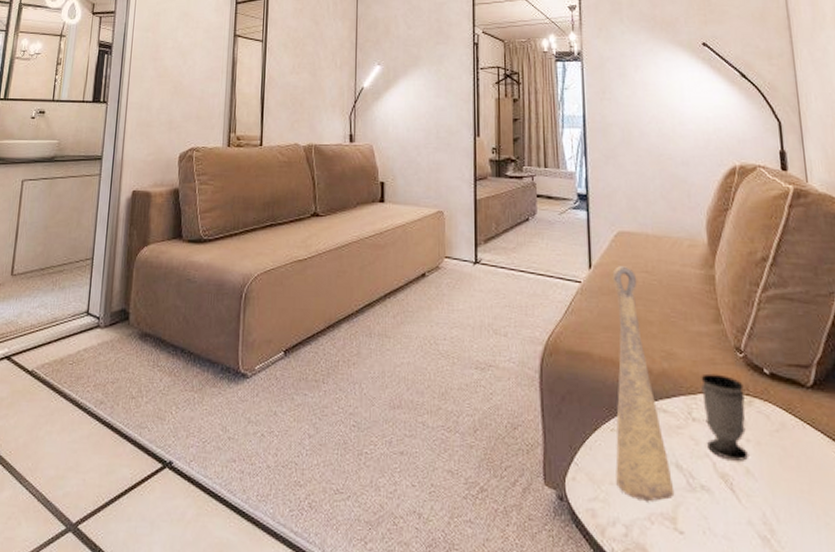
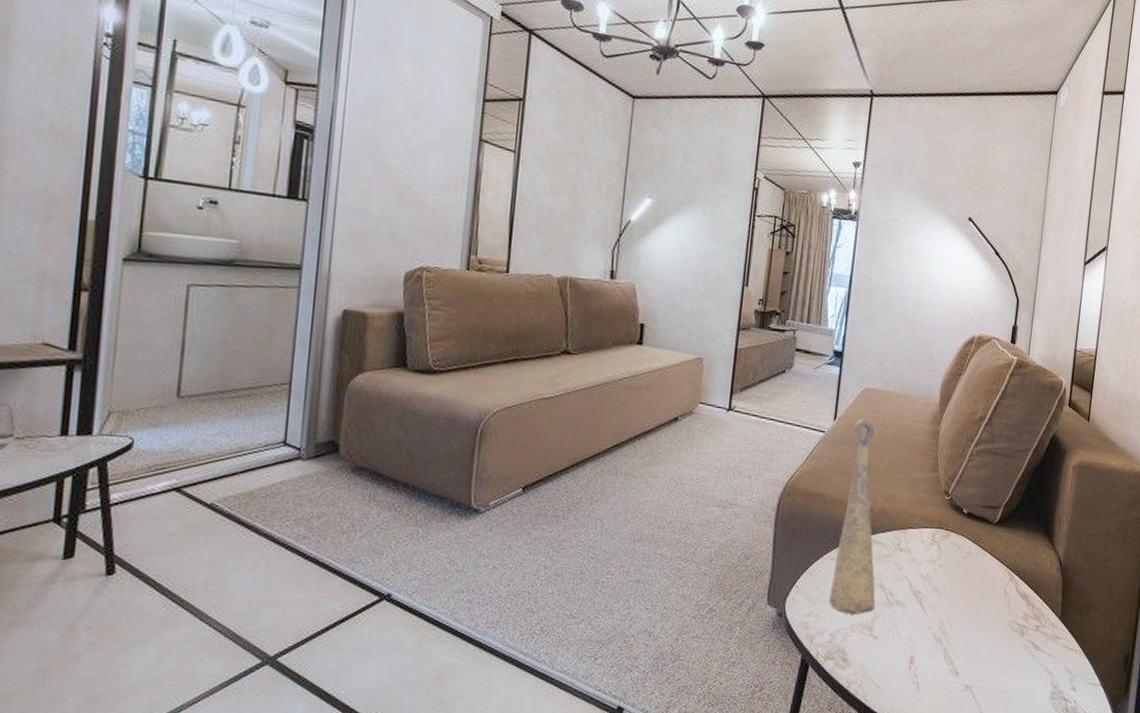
cup: present [701,373,749,461] -> none [908,512,945,581]

